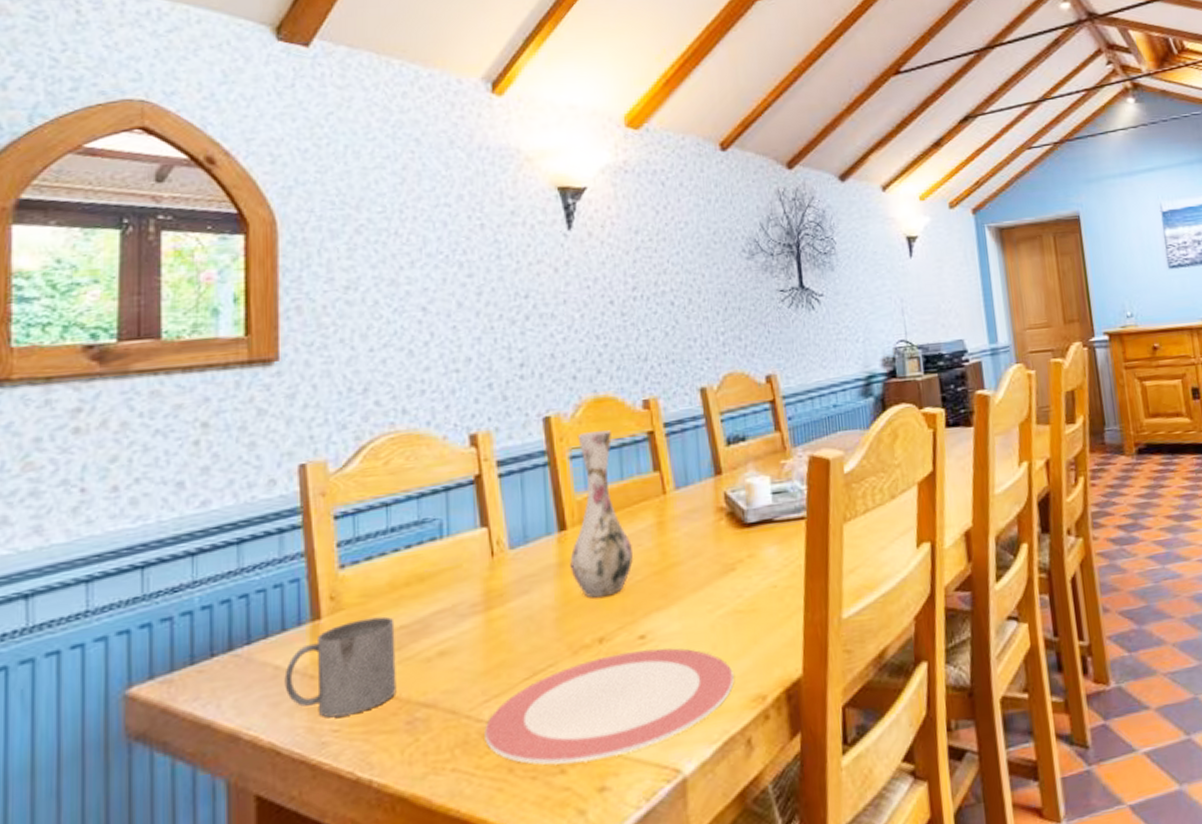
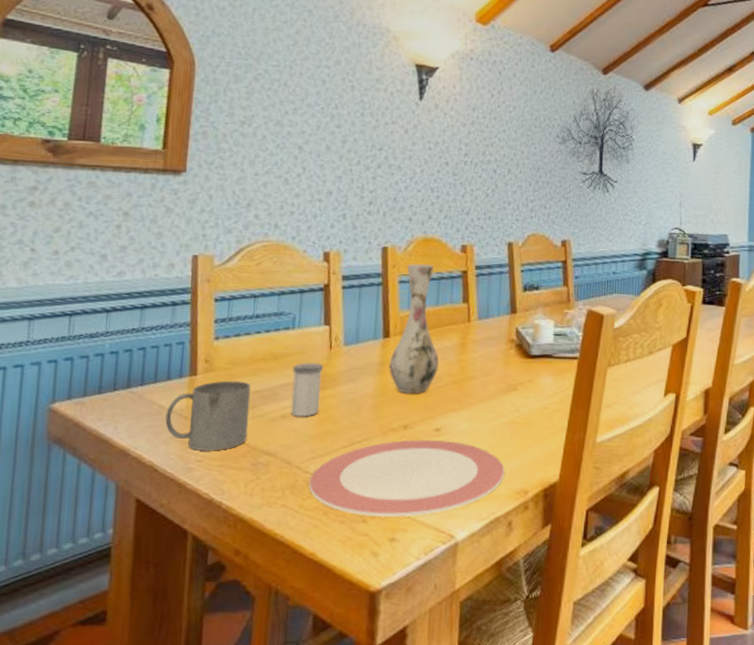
salt shaker: none [446,577,487,651] -> present [290,363,324,417]

